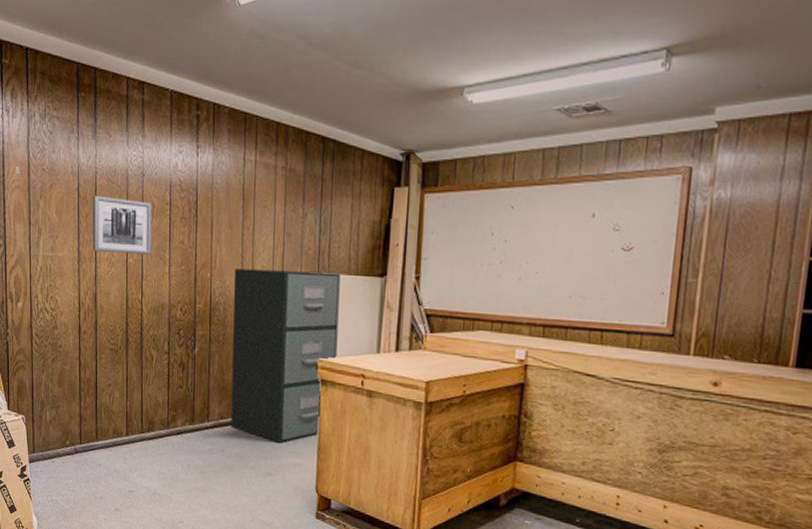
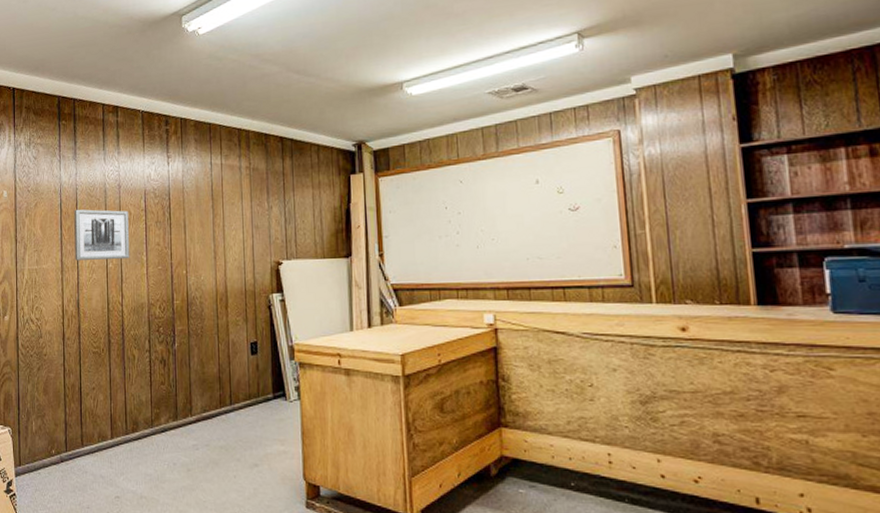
filing cabinet: present [231,268,341,443] -> none [207,258,312,431]

